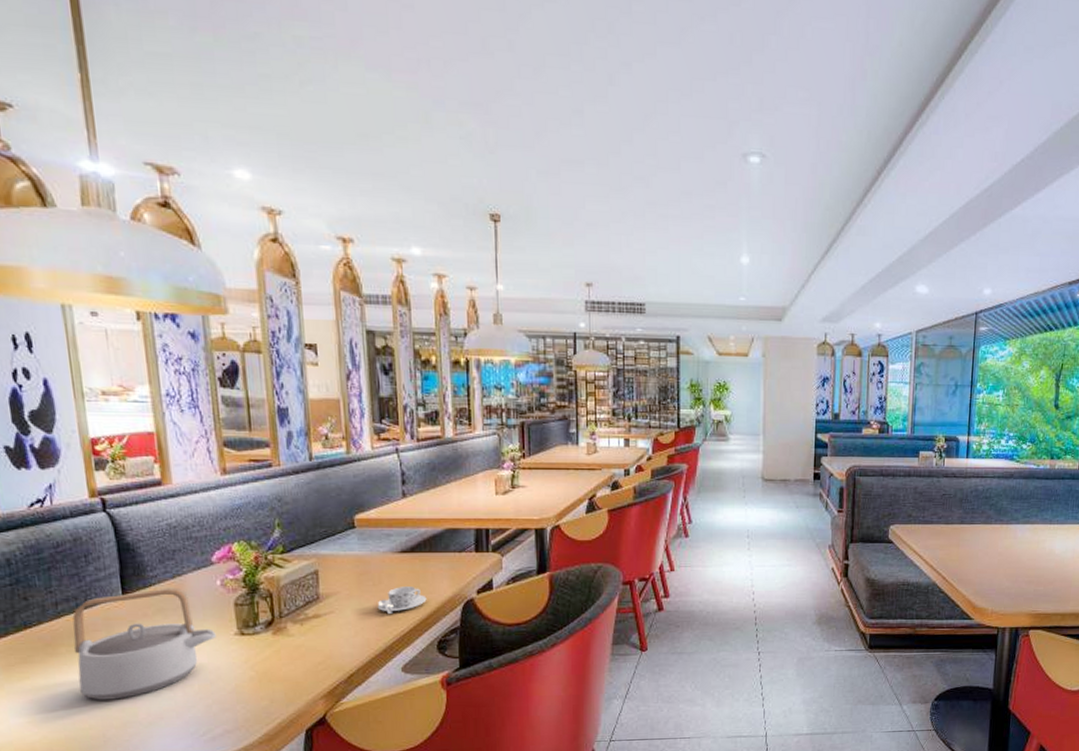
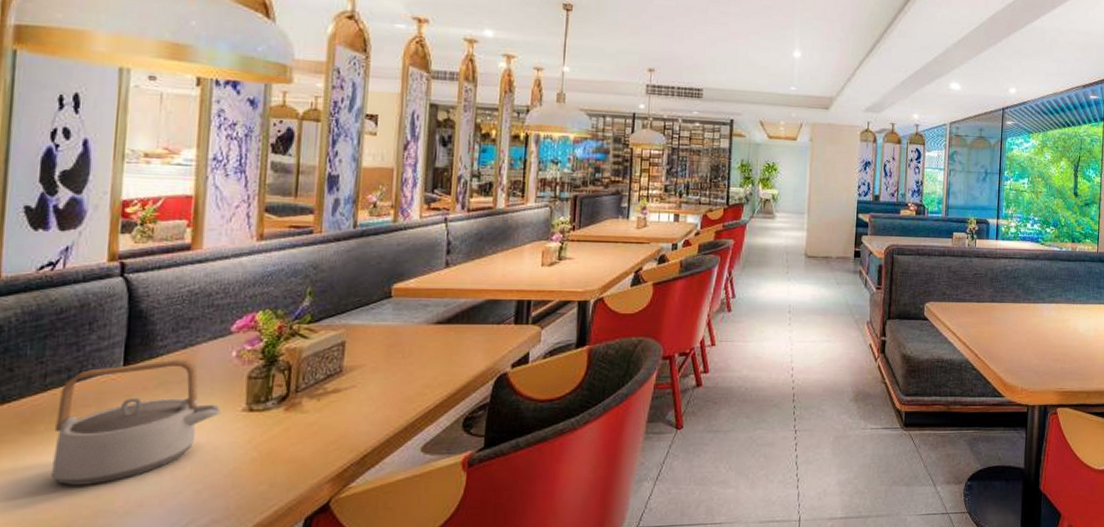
teacup: present [377,587,427,614] -> none [403,360,458,388]

